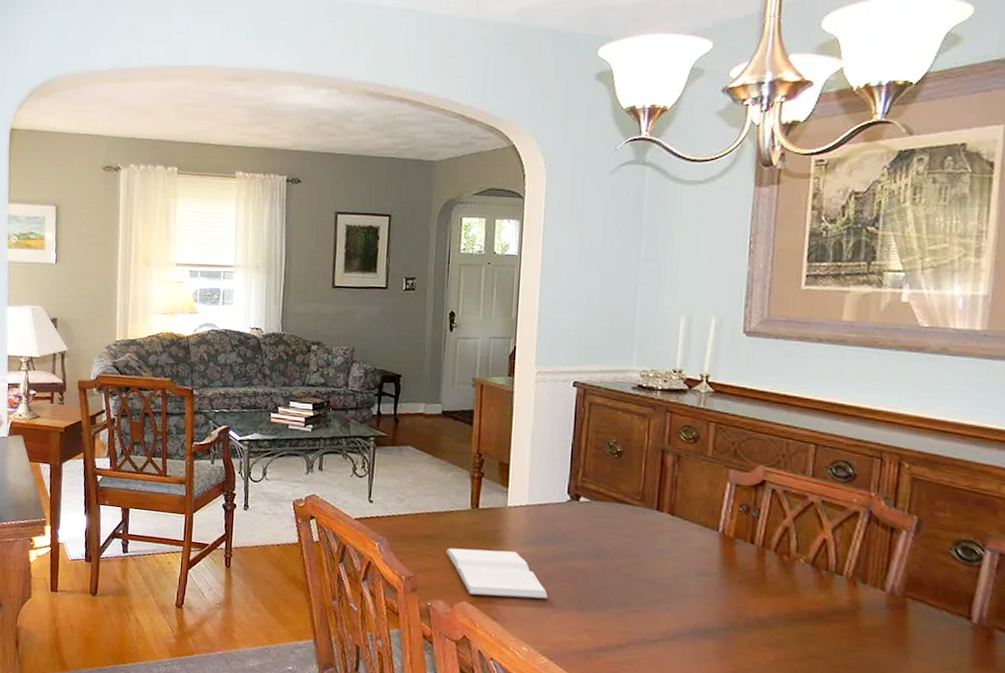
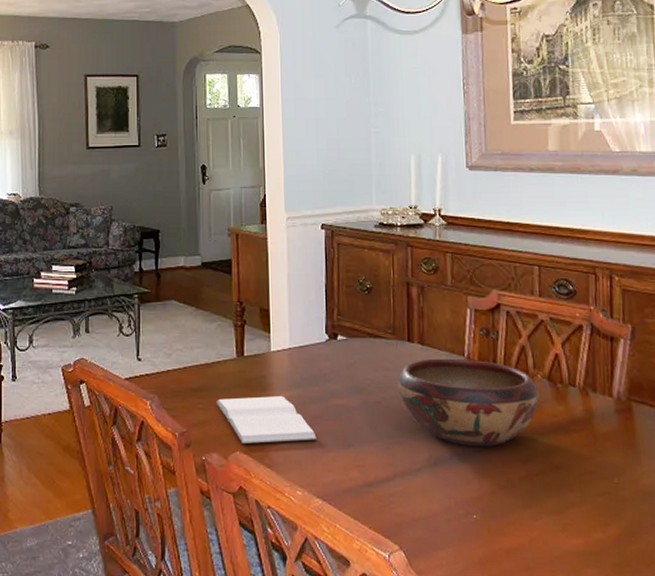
decorative bowl: none [640,530,800,627] -> present [397,358,540,447]

